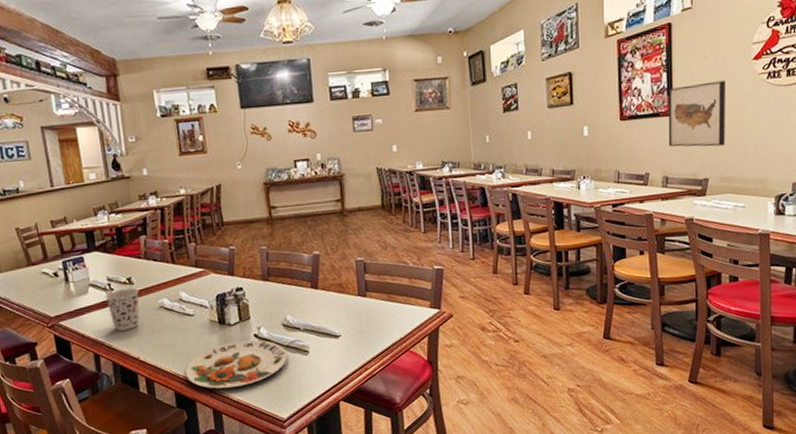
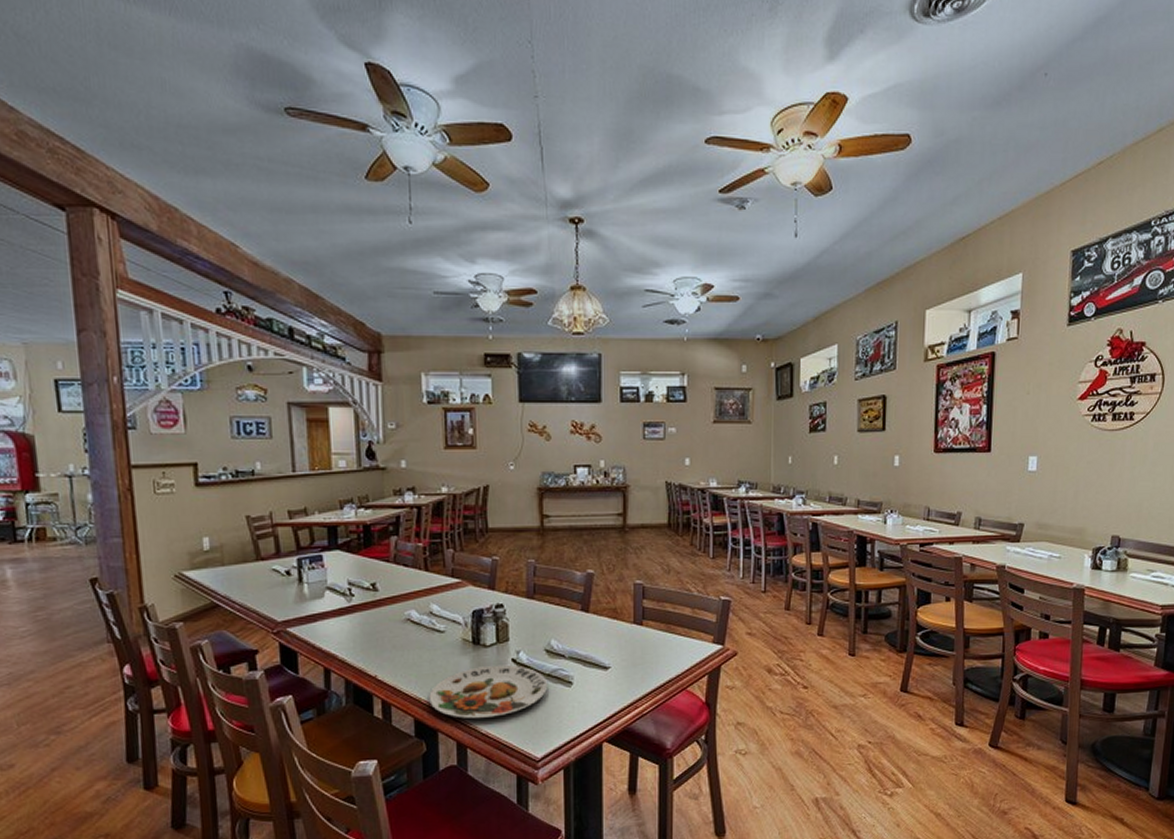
cup: present [105,288,140,331] -> none [343,595,383,644]
wall art: present [668,80,725,147] -> none [983,419,1048,489]

